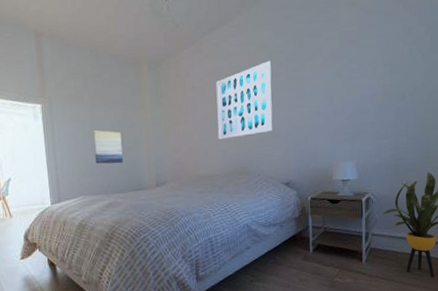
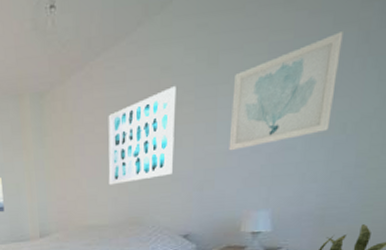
wall art: none [316,27,393,113] -> present [229,31,343,151]

